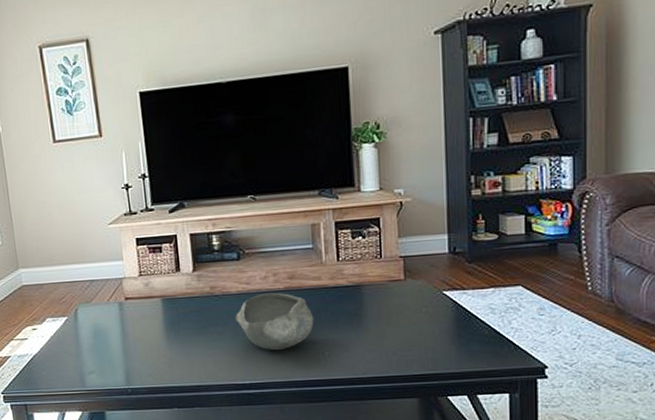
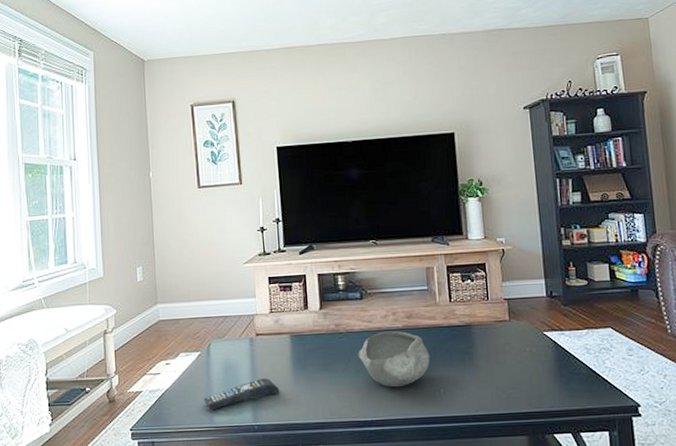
remote control: none [74,342,153,375] -> present [204,377,280,411]

